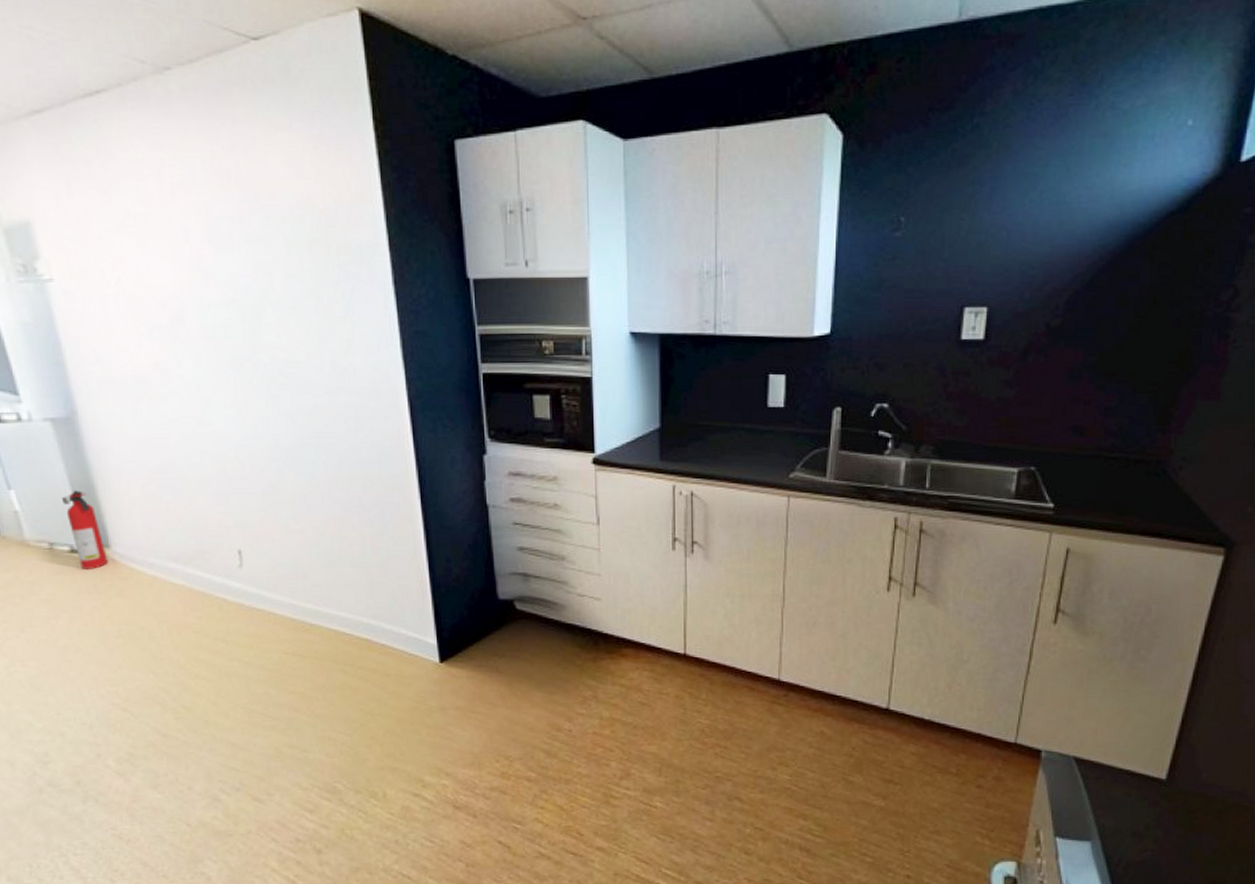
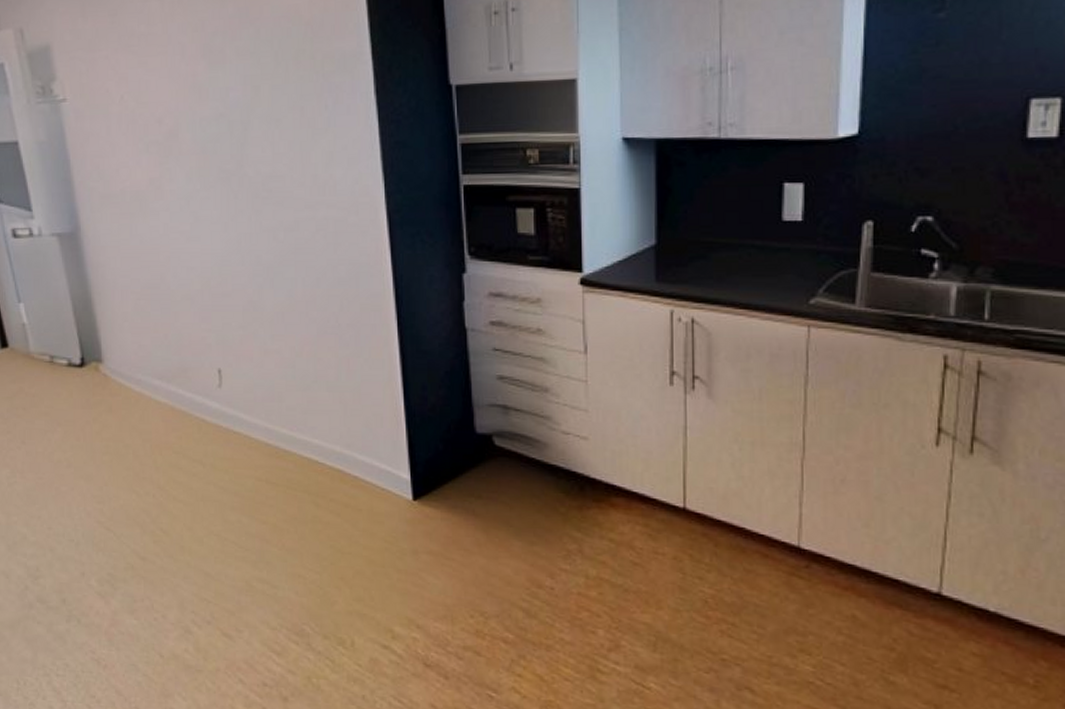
fire extinguisher: present [61,490,109,569] -> none [62,304,101,384]

